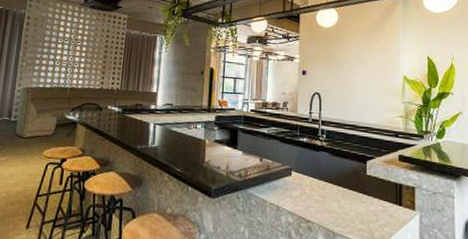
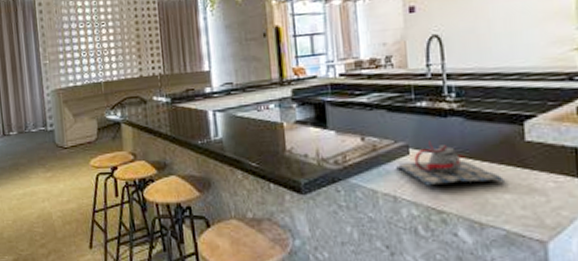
teapot: none [281,167,351,203] -> present [396,141,504,186]

